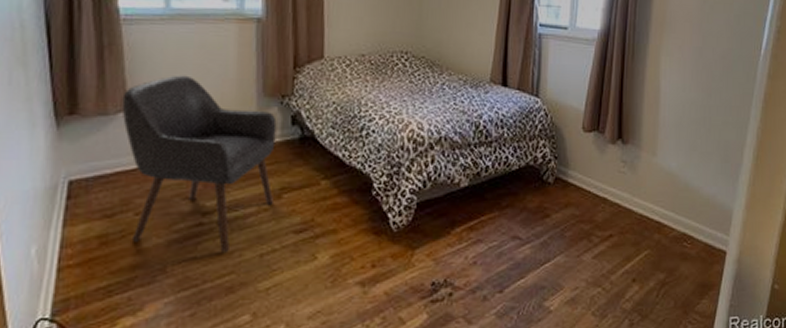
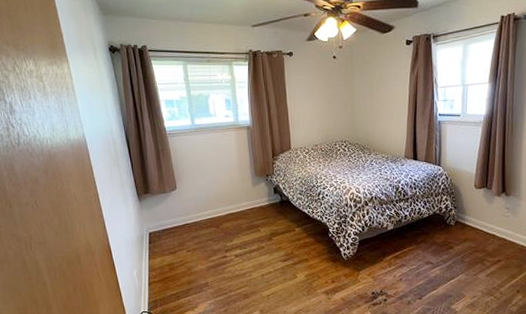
chair: present [121,75,277,252] -> none [173,166,267,273]

